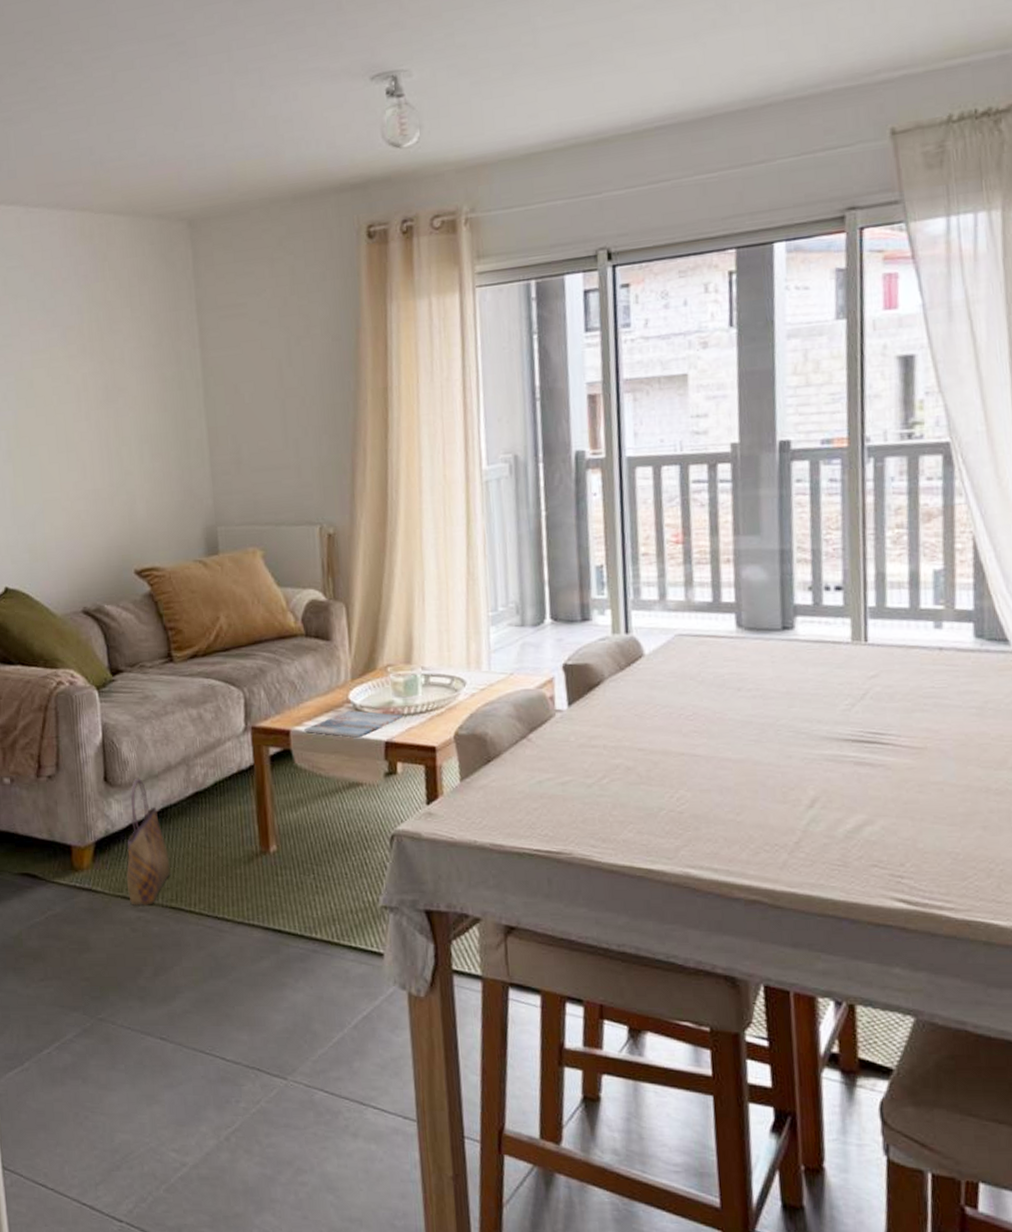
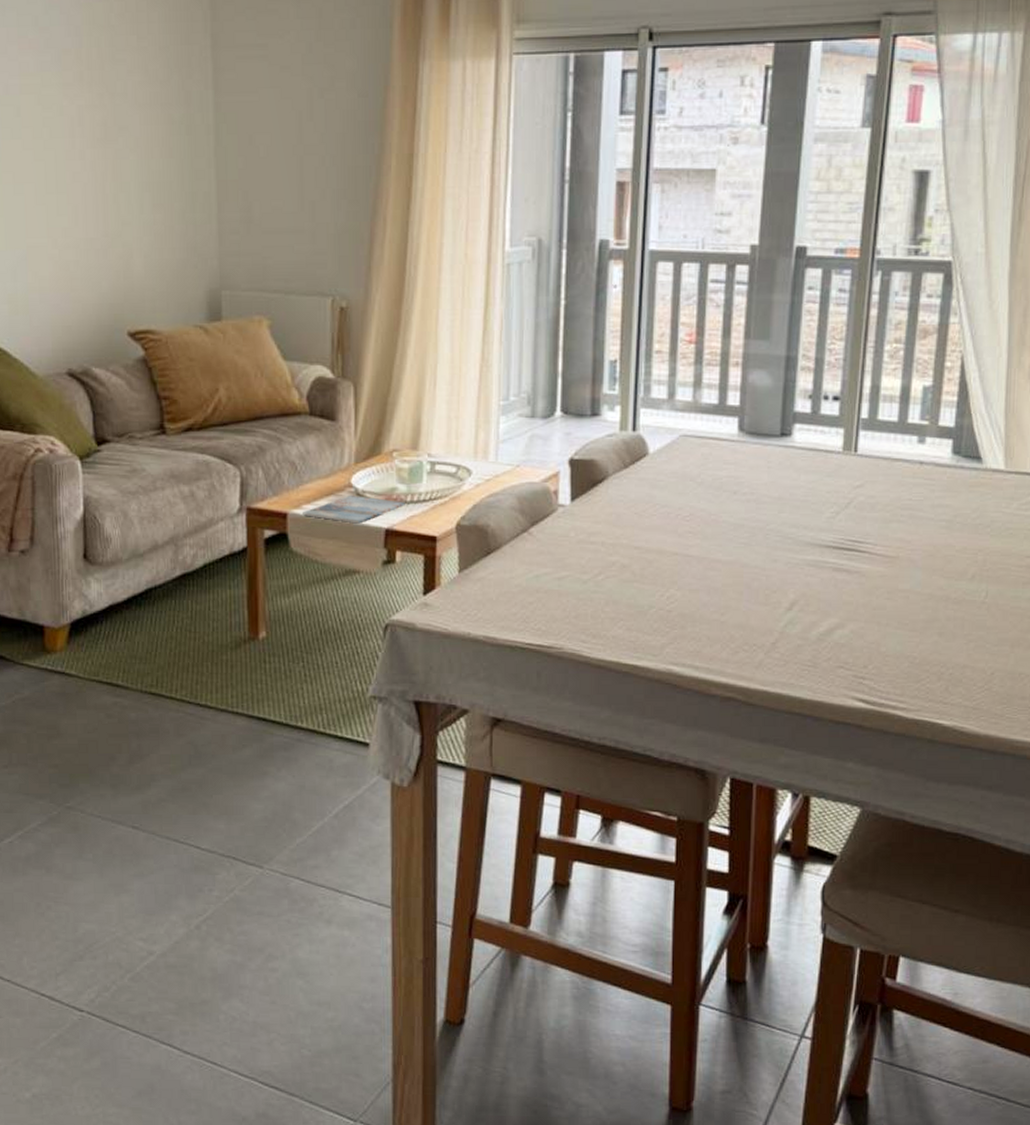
tote bag: present [126,778,171,907] -> none [103,556,152,692]

